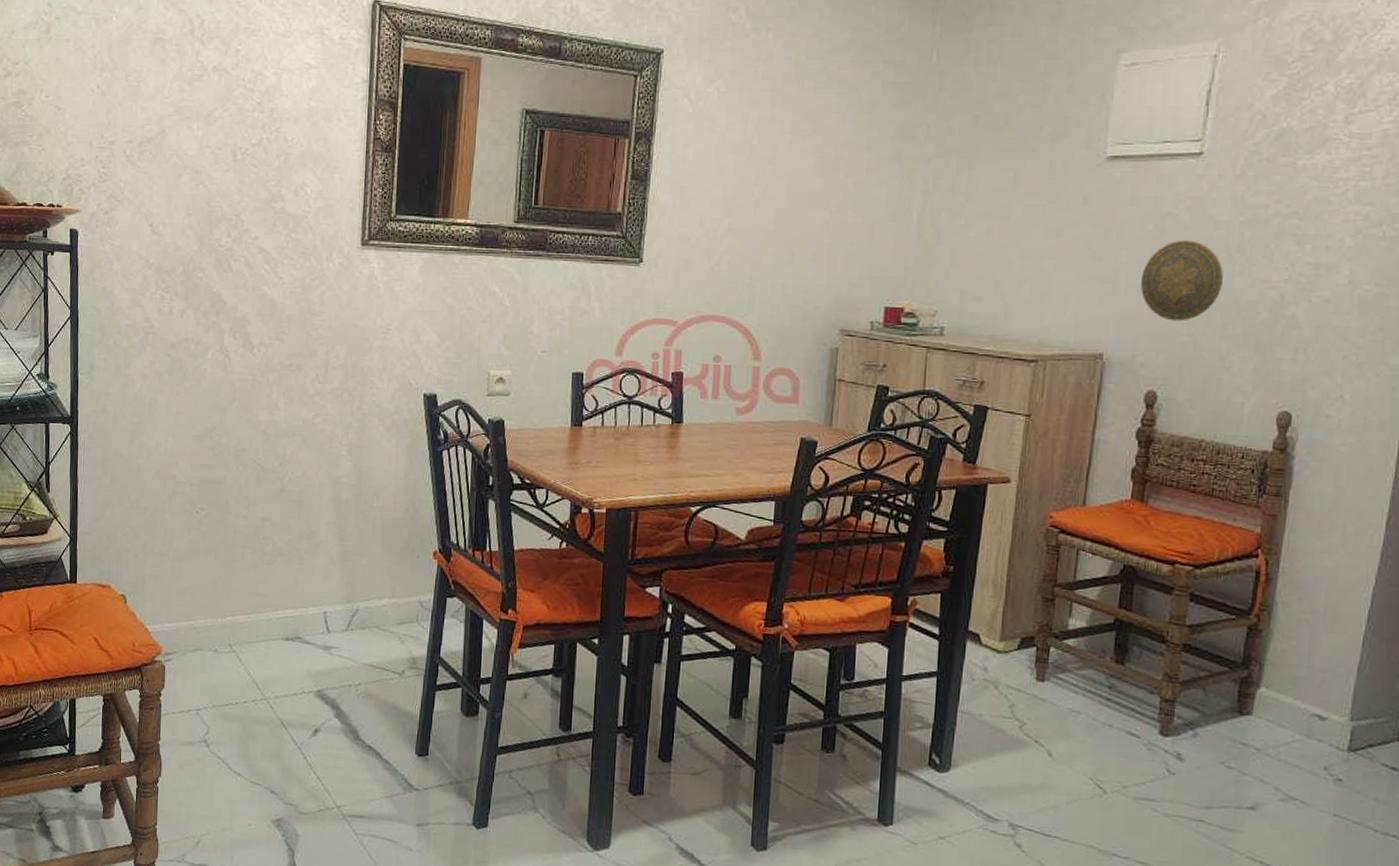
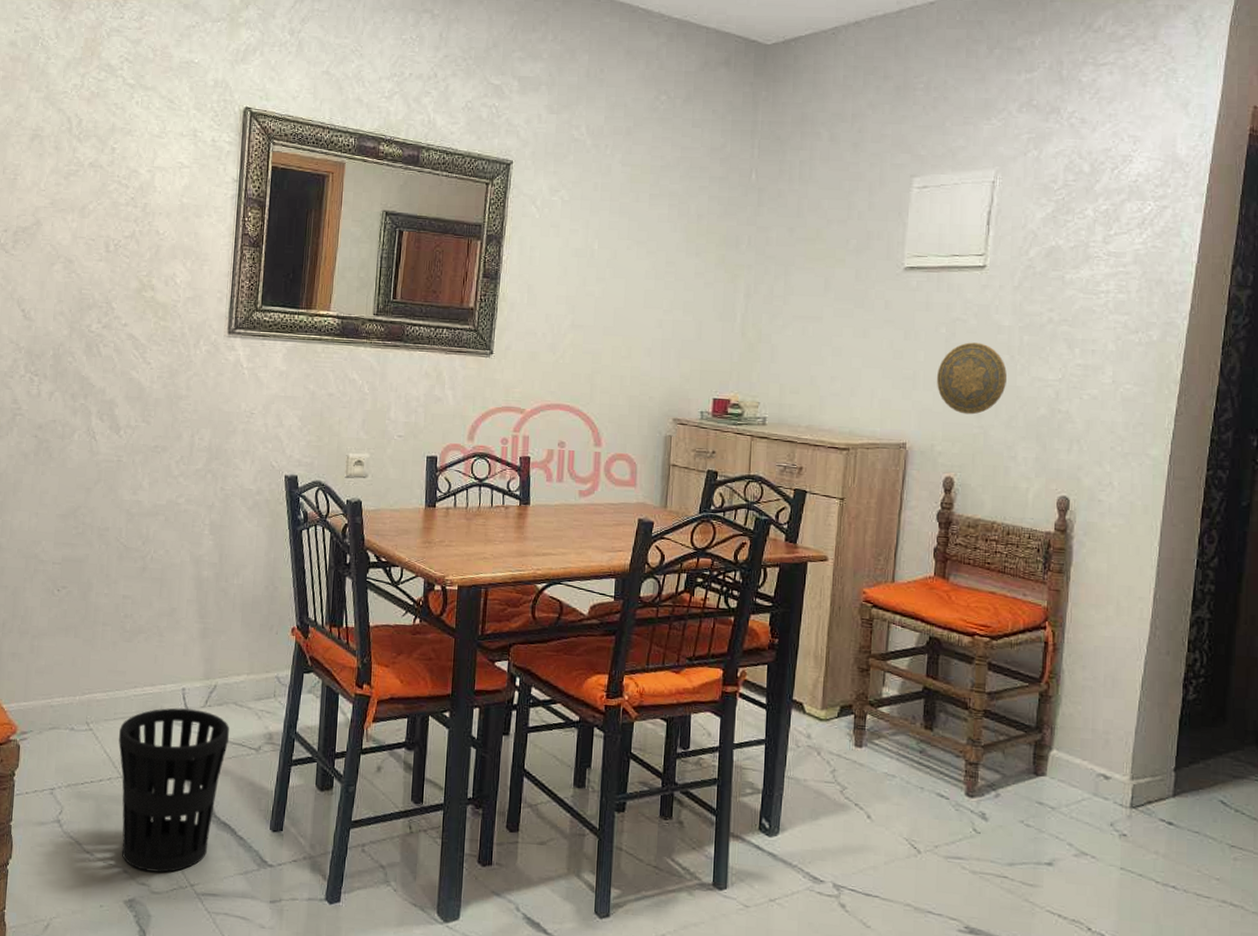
wastebasket: none [262,631,372,794] -> present [118,708,229,873]

